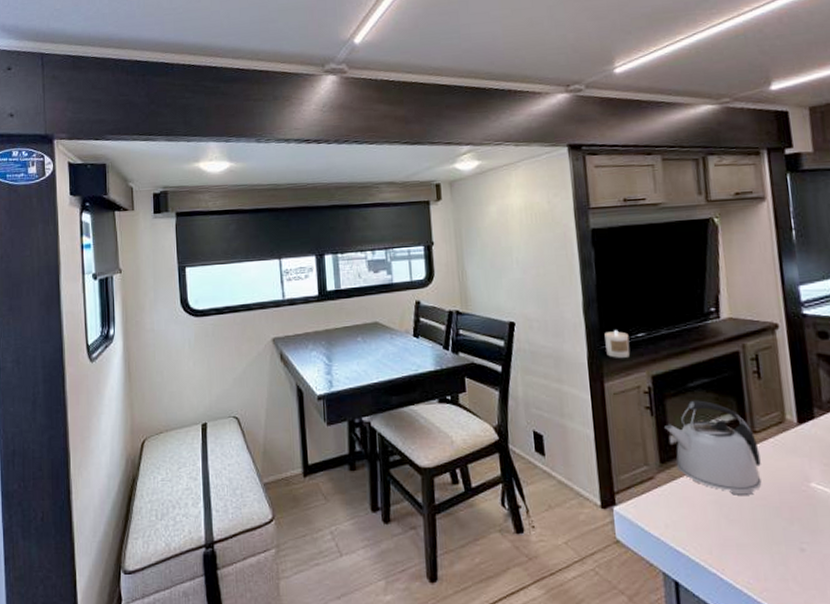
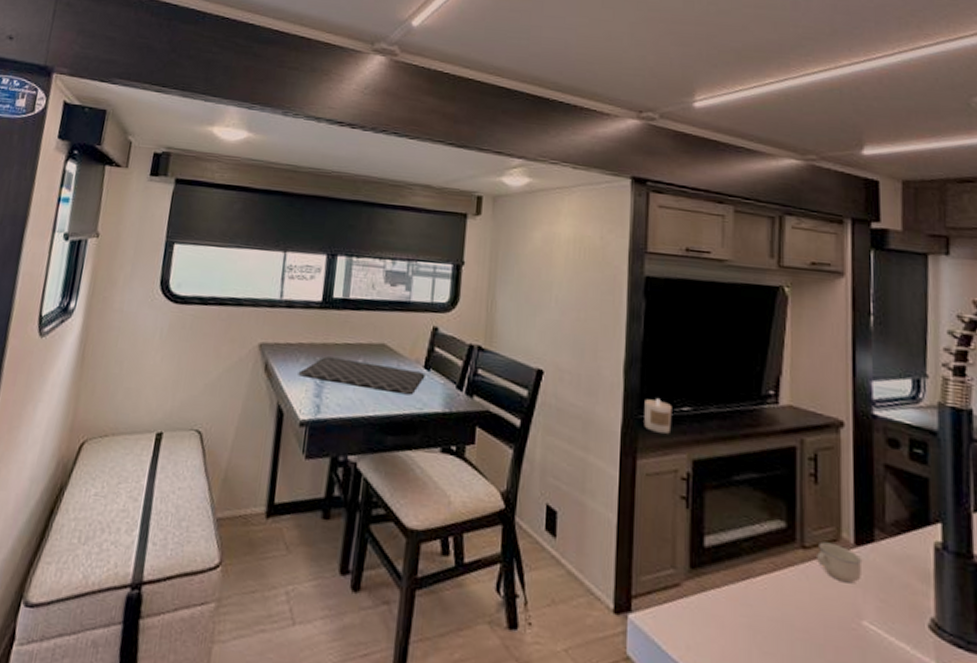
placemat: none [309,339,416,361] -> present [298,356,425,395]
kettle: present [664,400,762,495] -> none [700,497,807,625]
cup: none [766,425,806,455] -> present [817,542,863,584]

